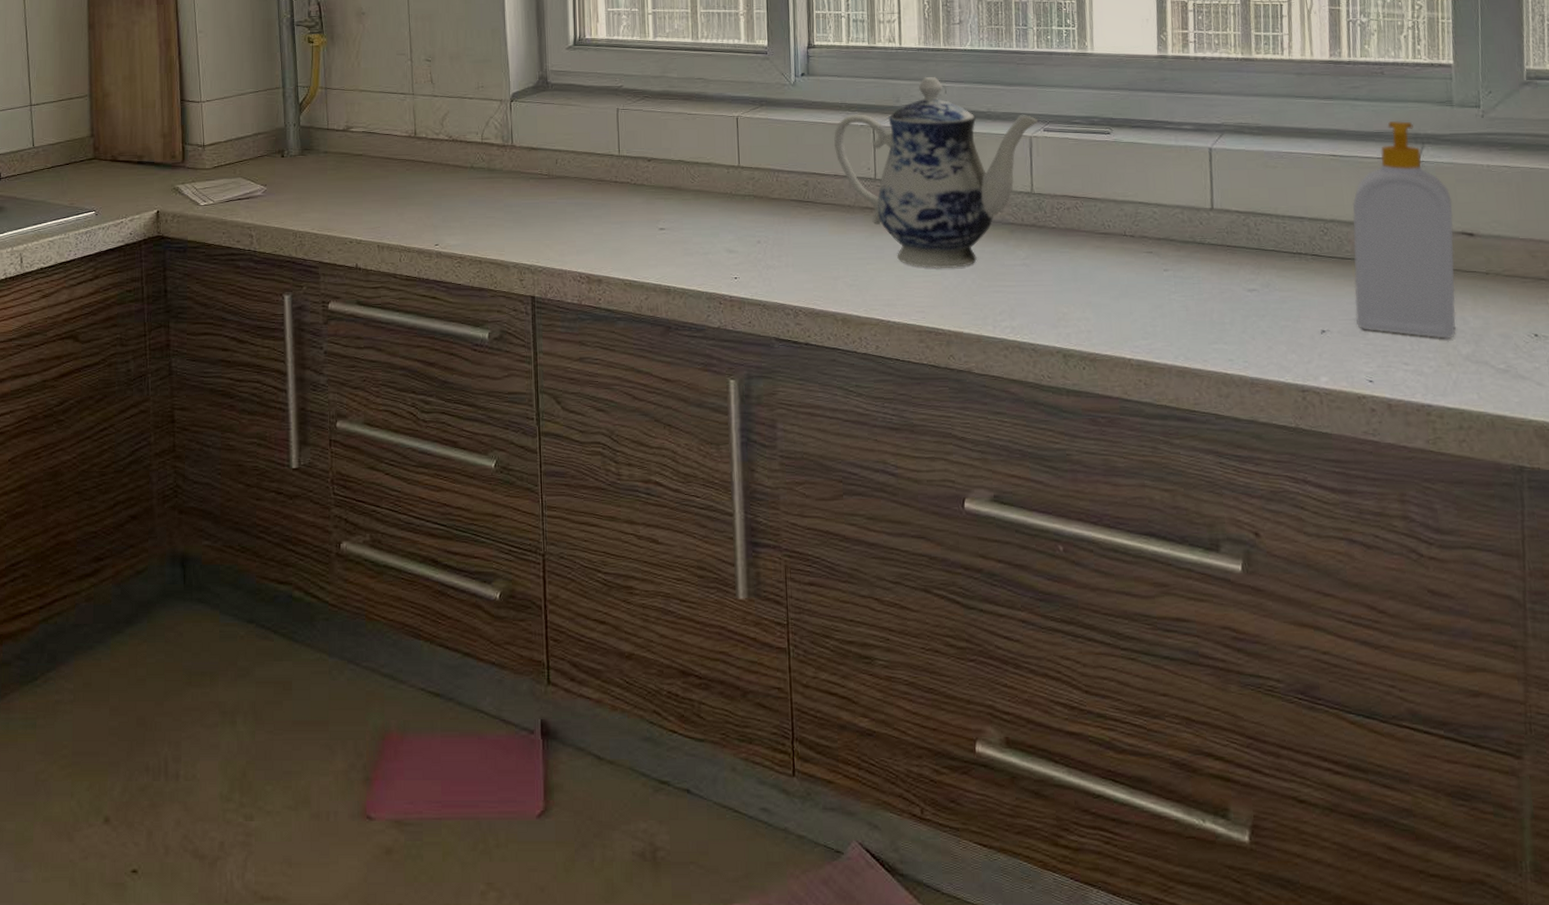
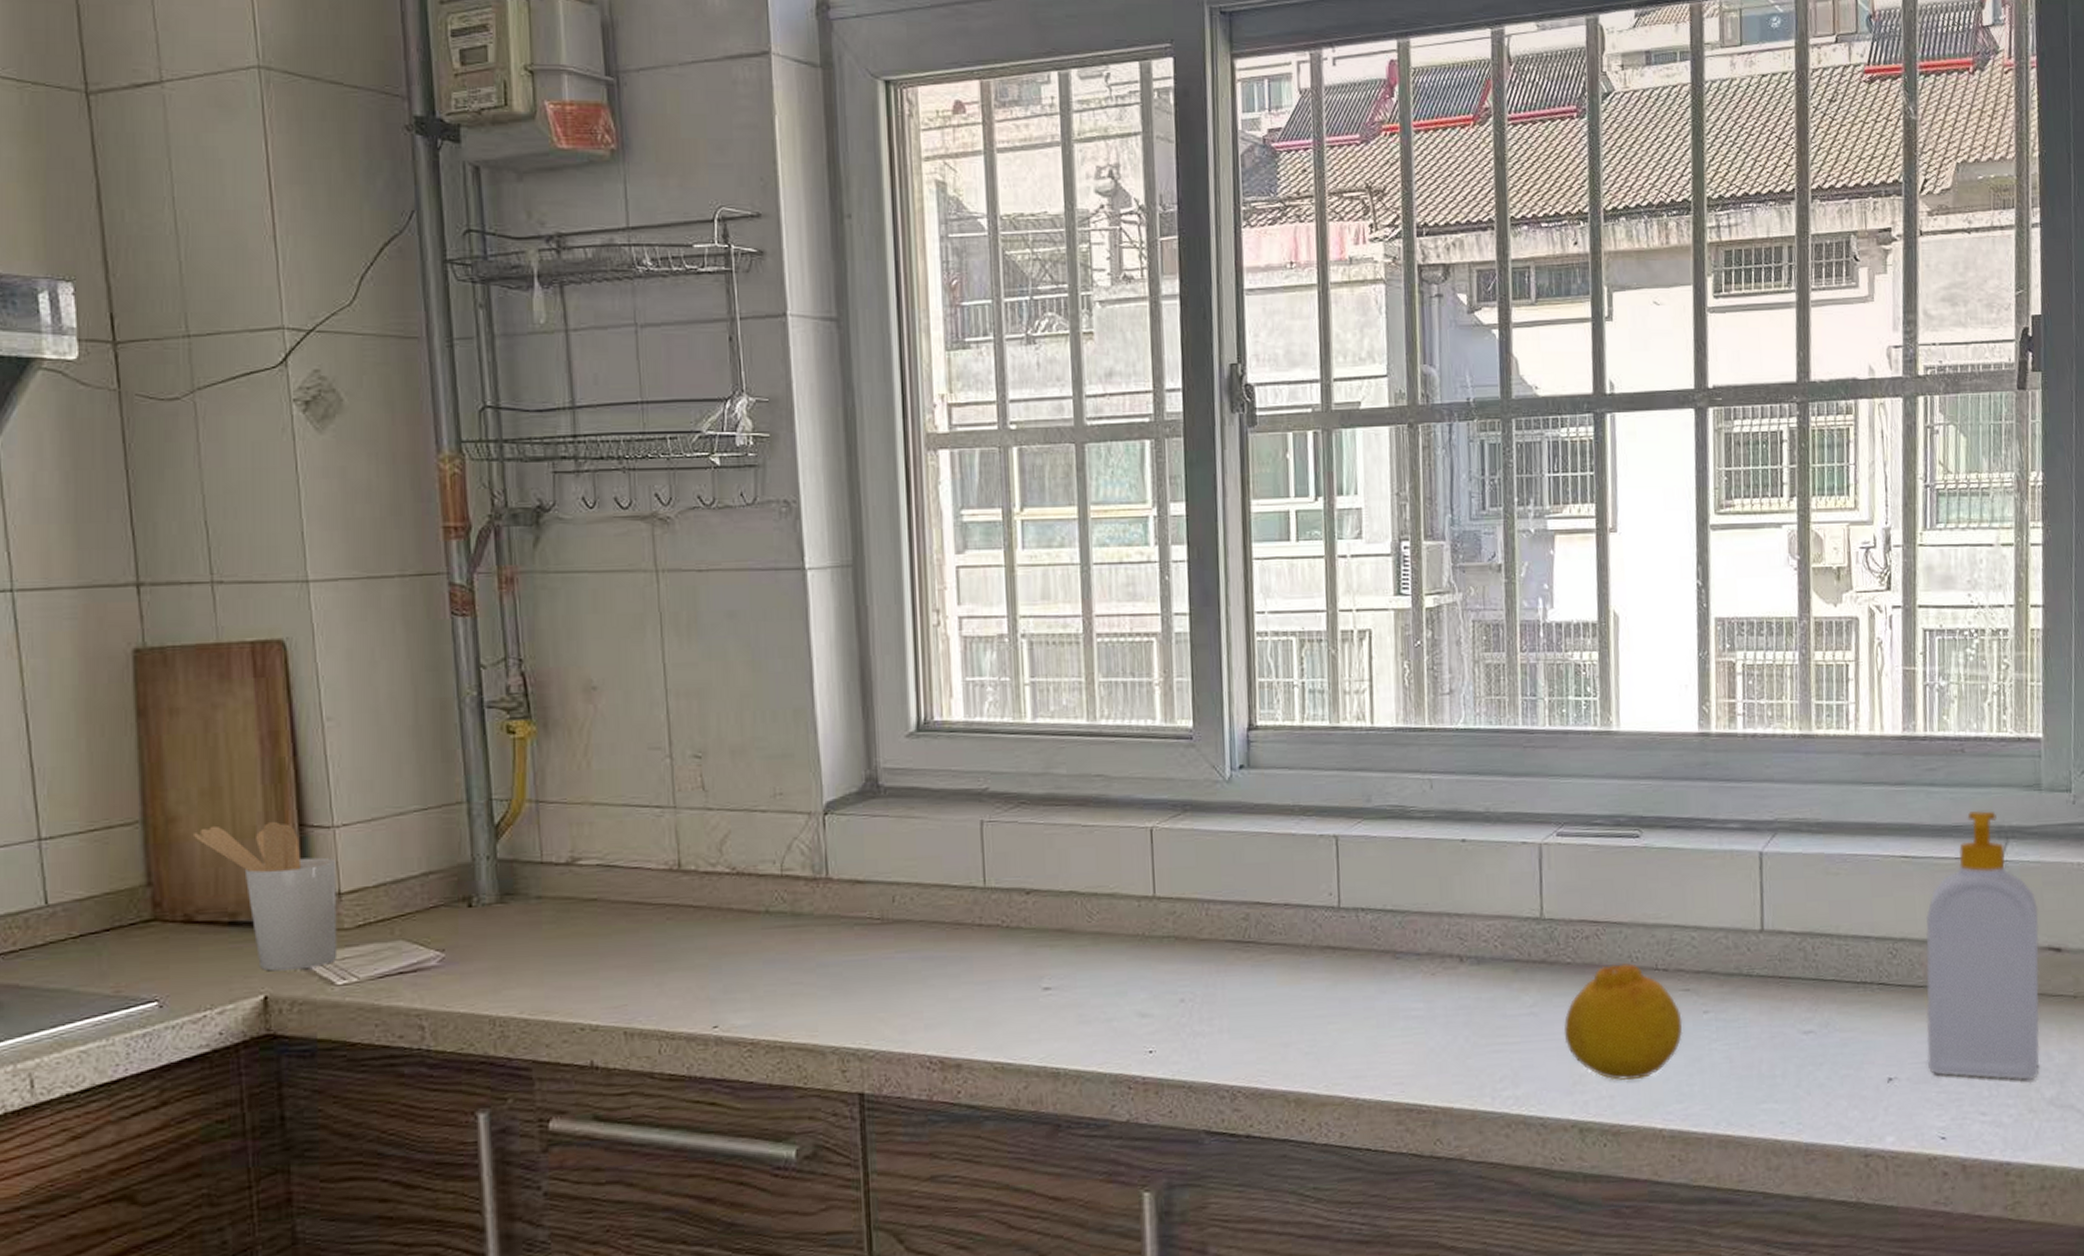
utensil holder: none [118,97,202,195] -> present [192,821,338,972]
teapot: present [834,76,1037,269] -> none [1284,766,1549,1026]
fruit: none [1050,230,1147,320] -> present [1563,963,1683,1081]

